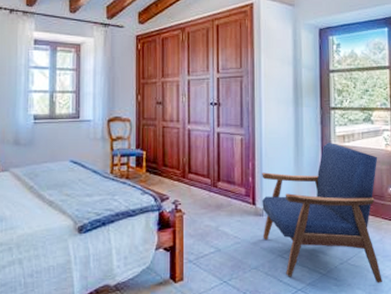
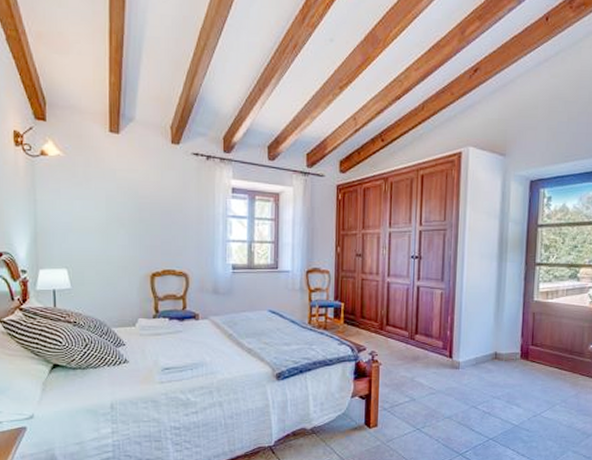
armchair: present [262,142,382,283] -> none [457,298,581,436]

